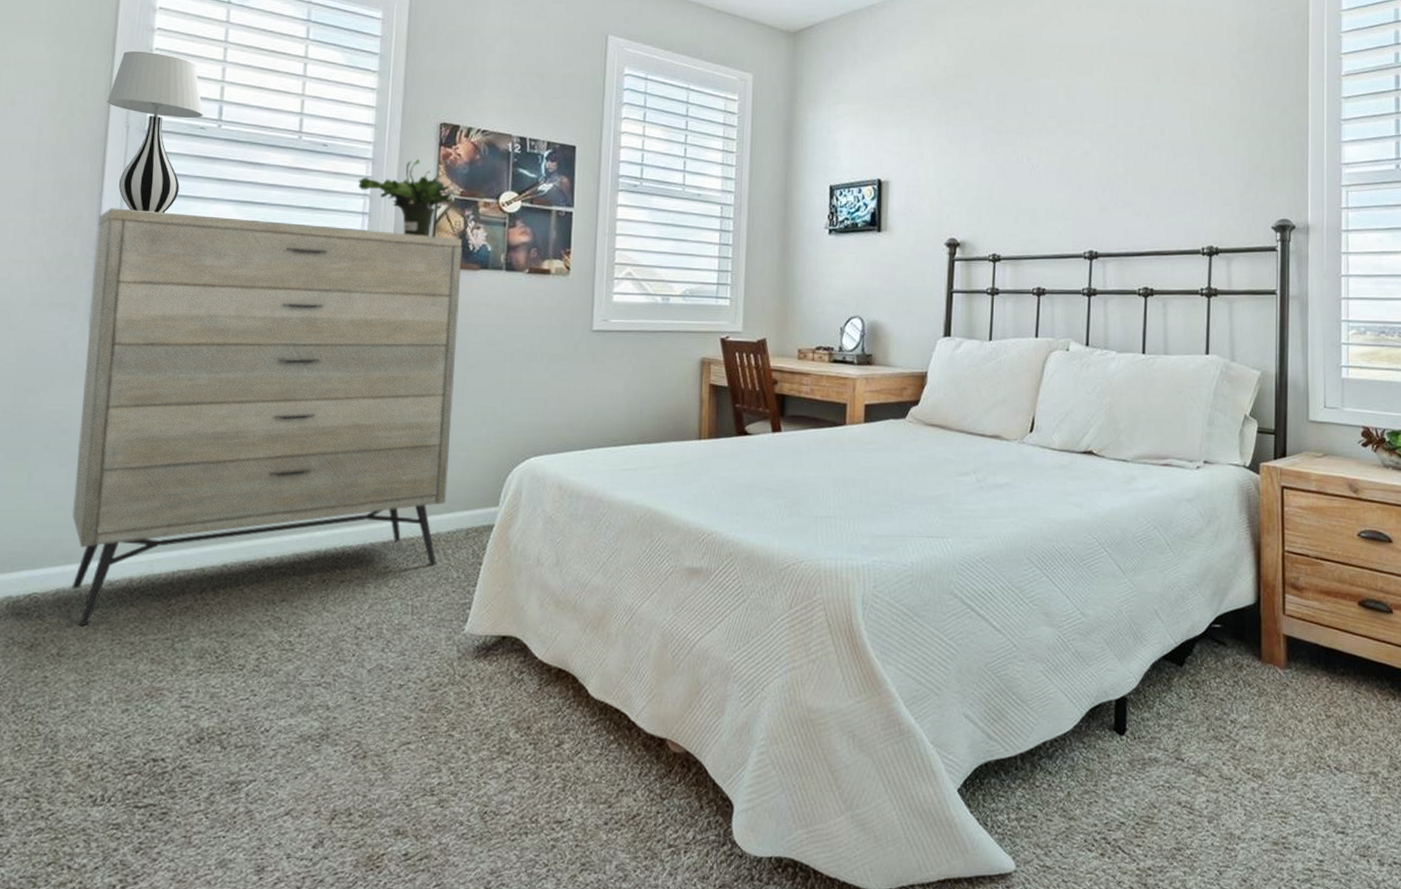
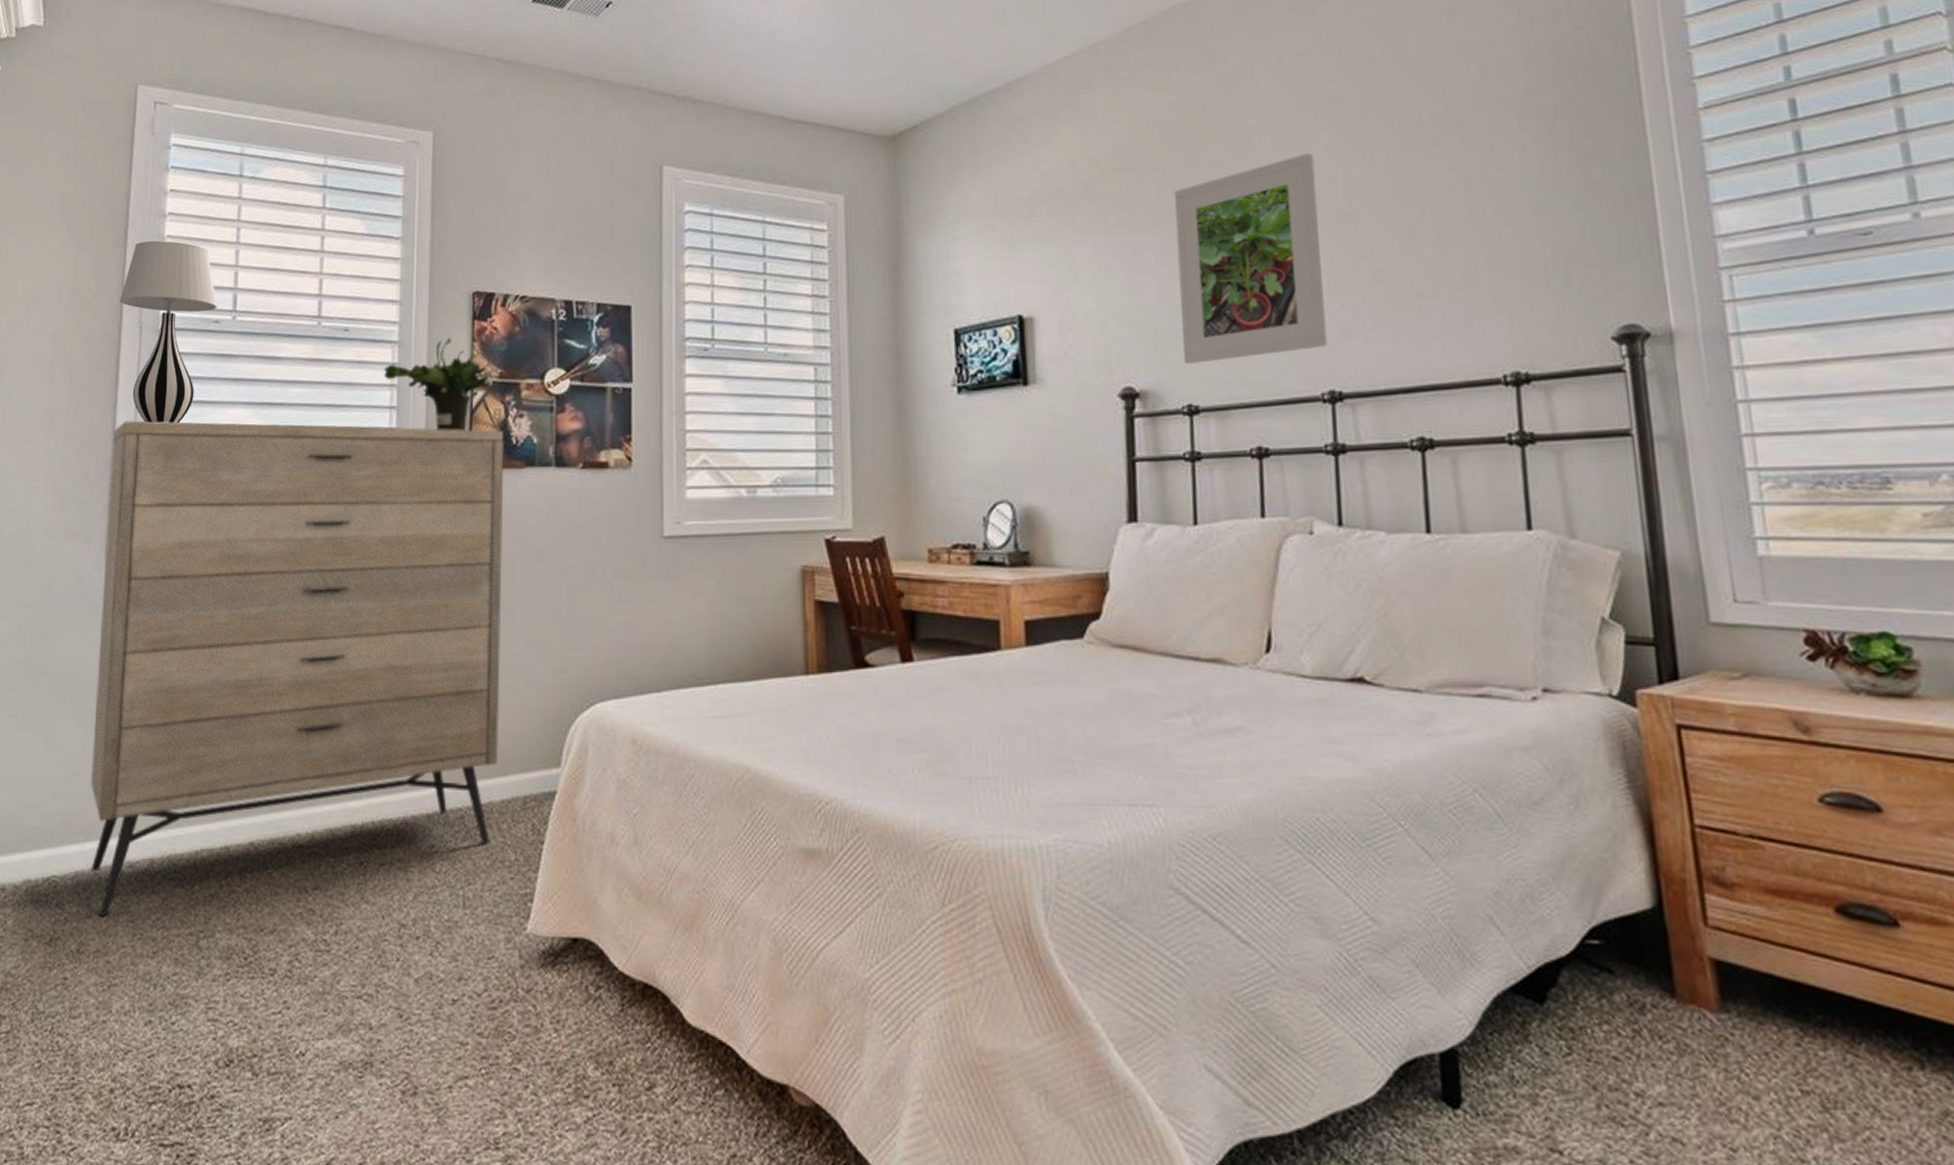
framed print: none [992,78,1095,225] -> present [1174,153,1327,364]

